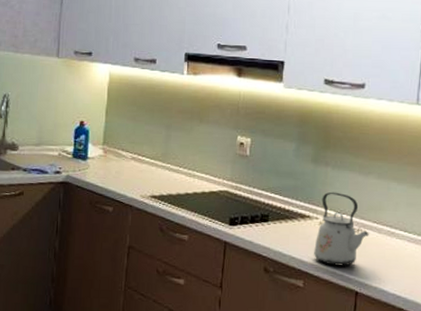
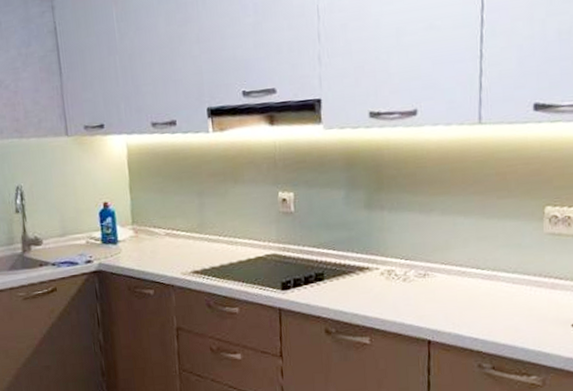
kettle: present [314,191,369,266] -> none [377,237,437,317]

